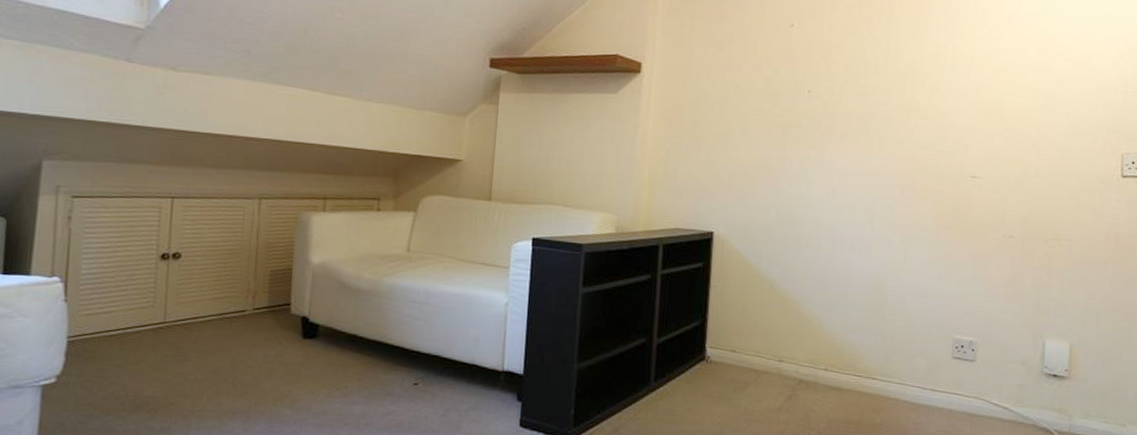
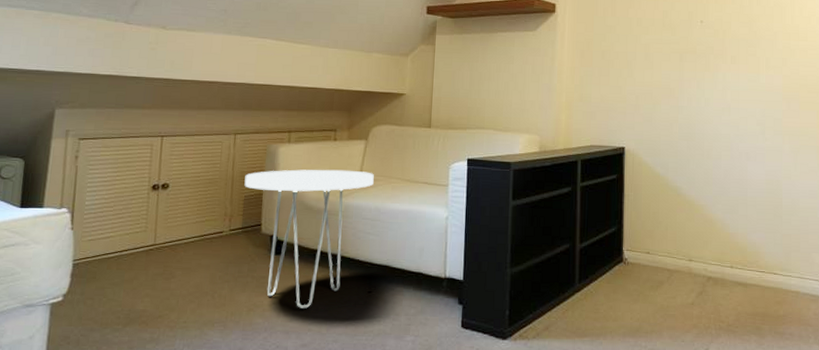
side table: none [270,242,423,400] -> present [244,169,374,309]

